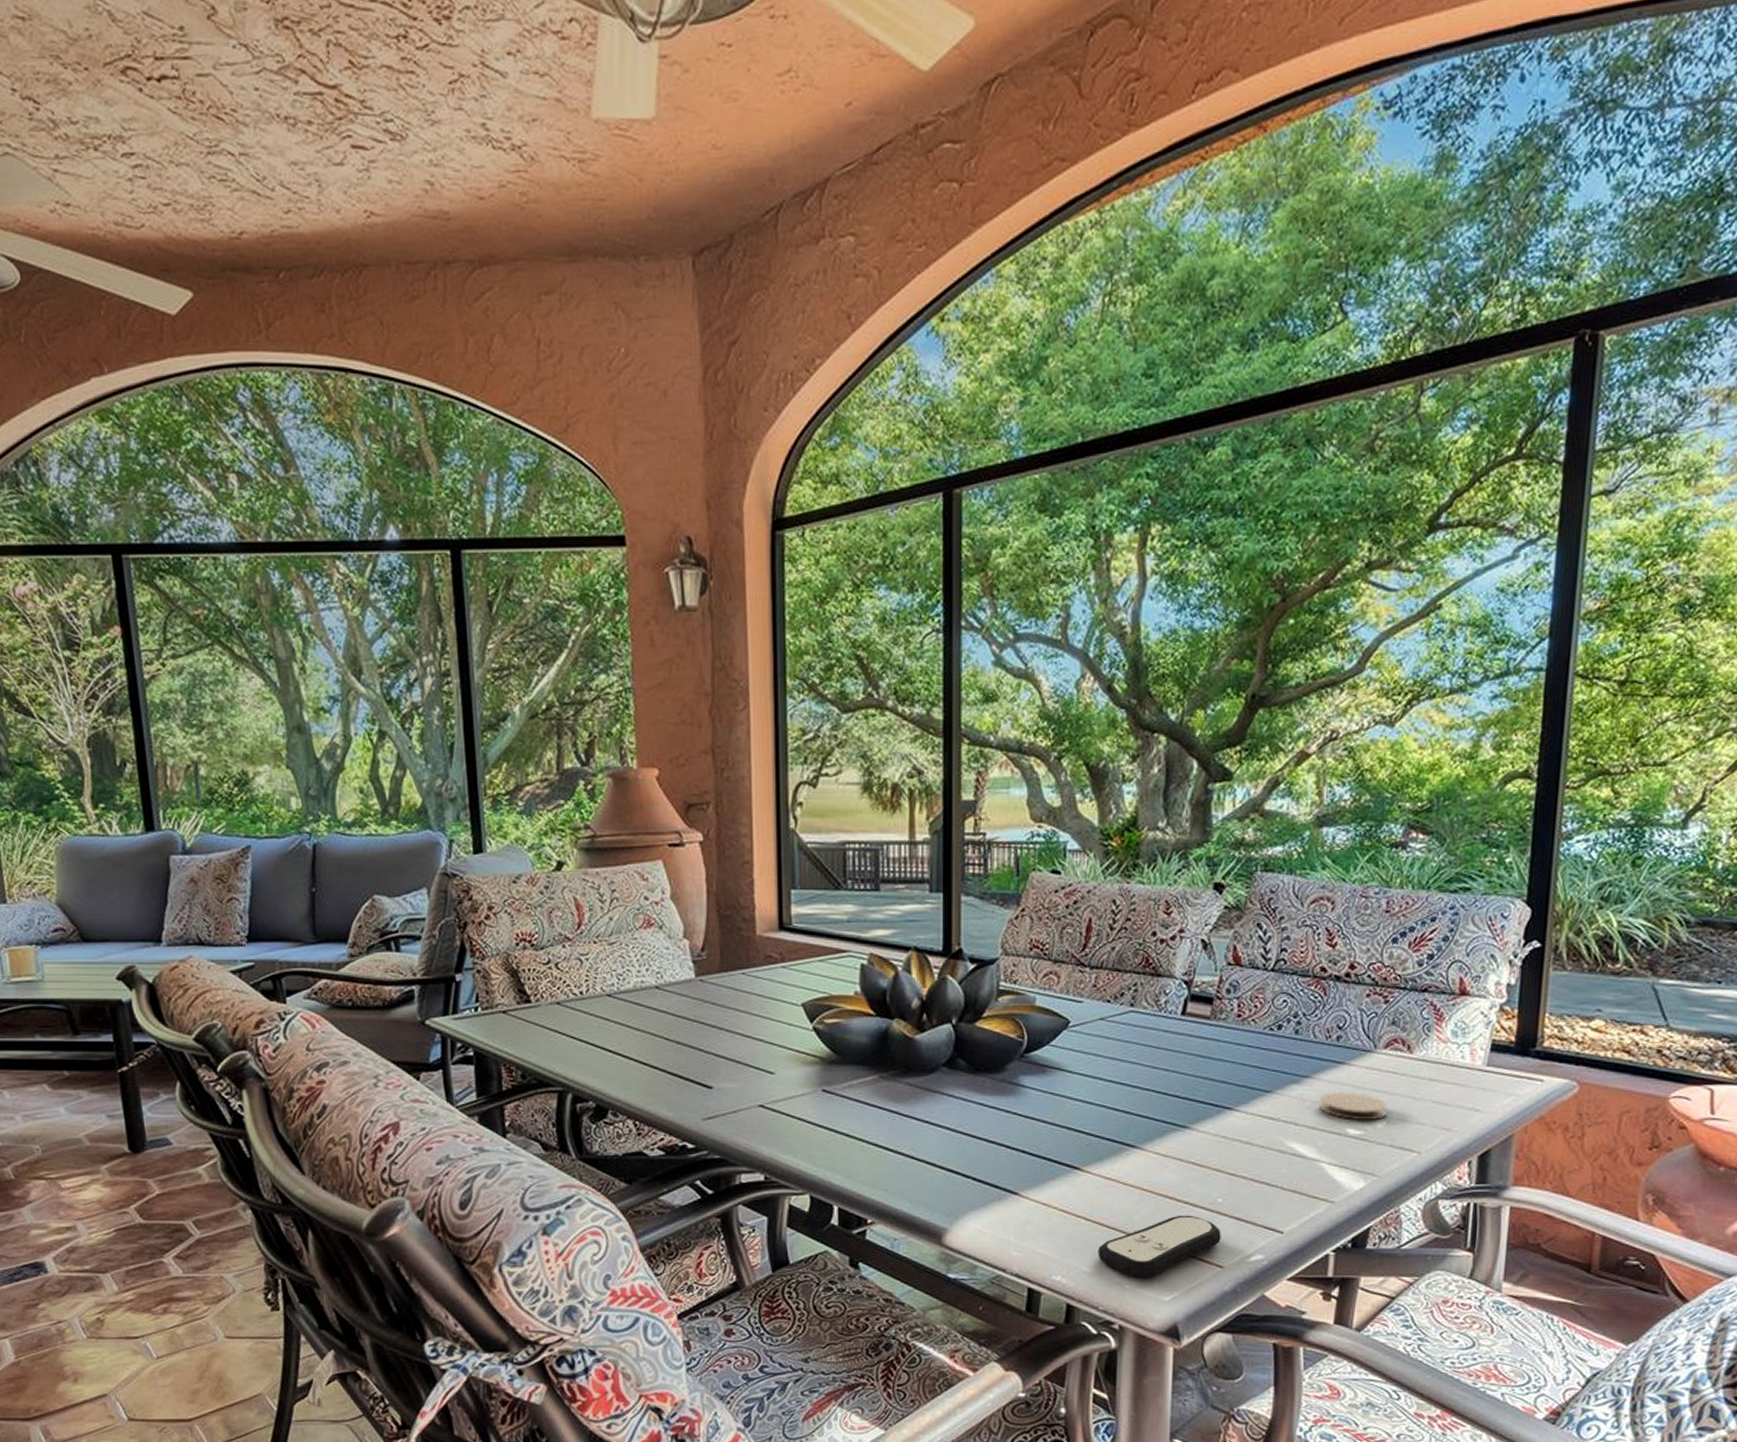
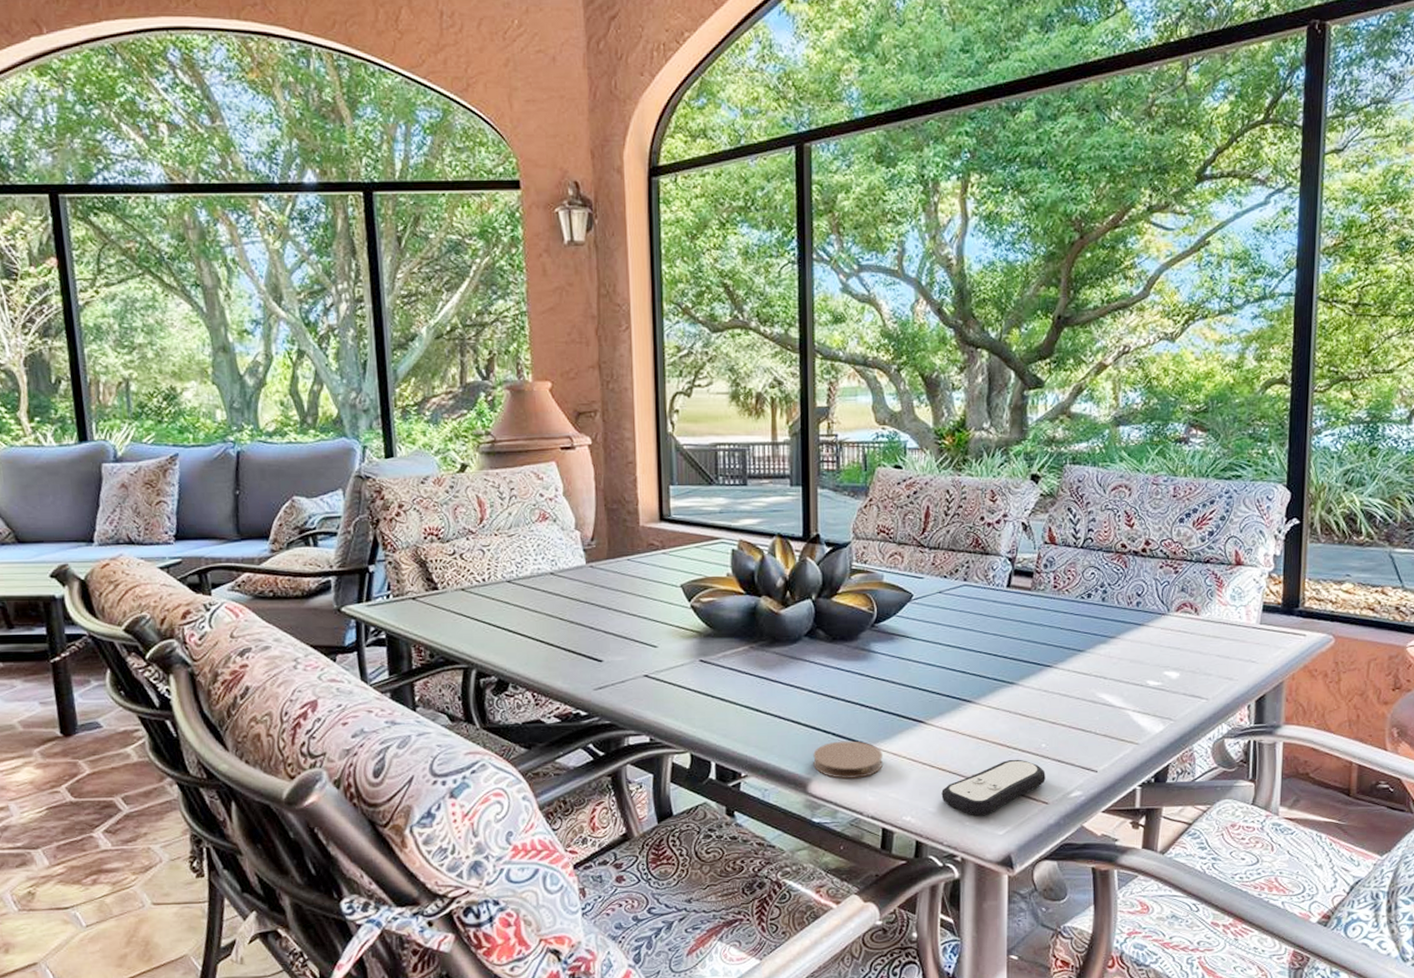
coaster: none [950,1187,1030,1230] -> present [813,740,883,779]
coaster: present [1319,1091,1387,1120] -> none [1124,648,1180,673]

